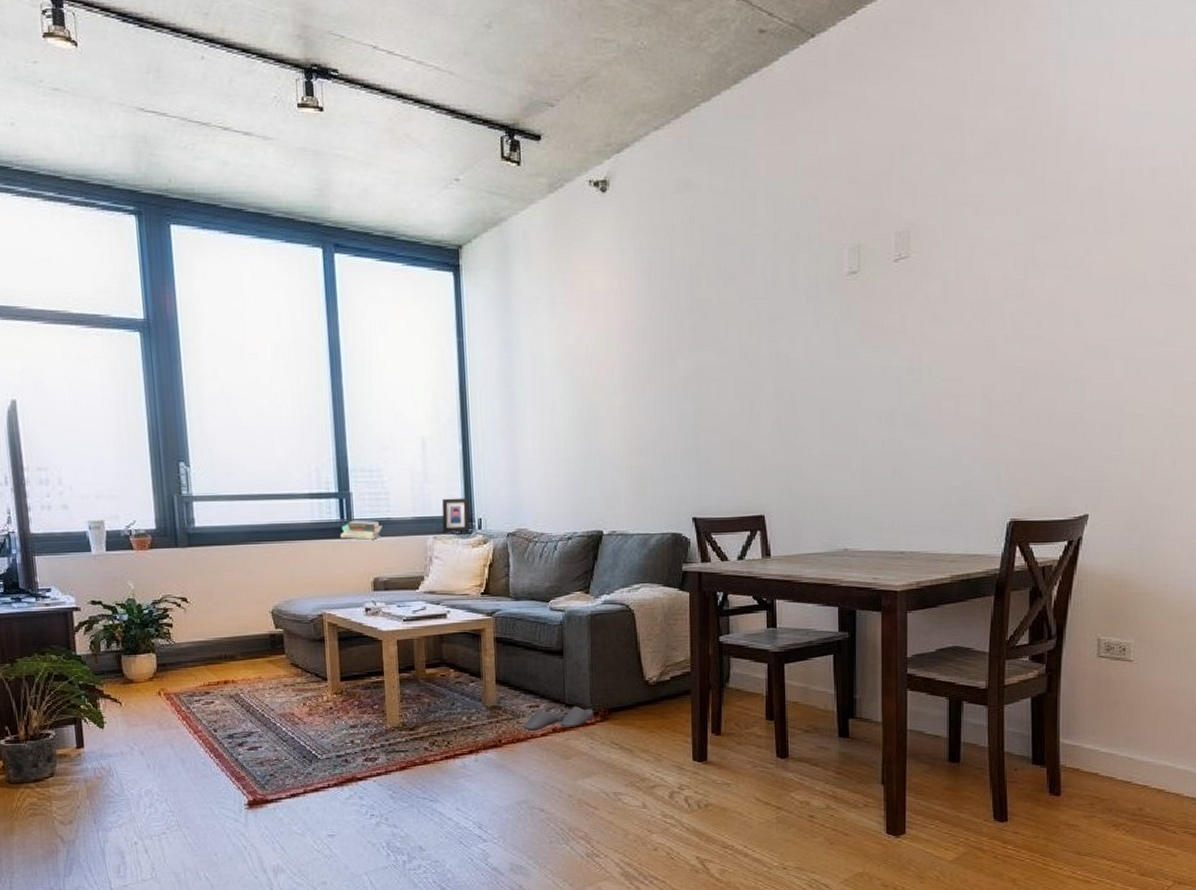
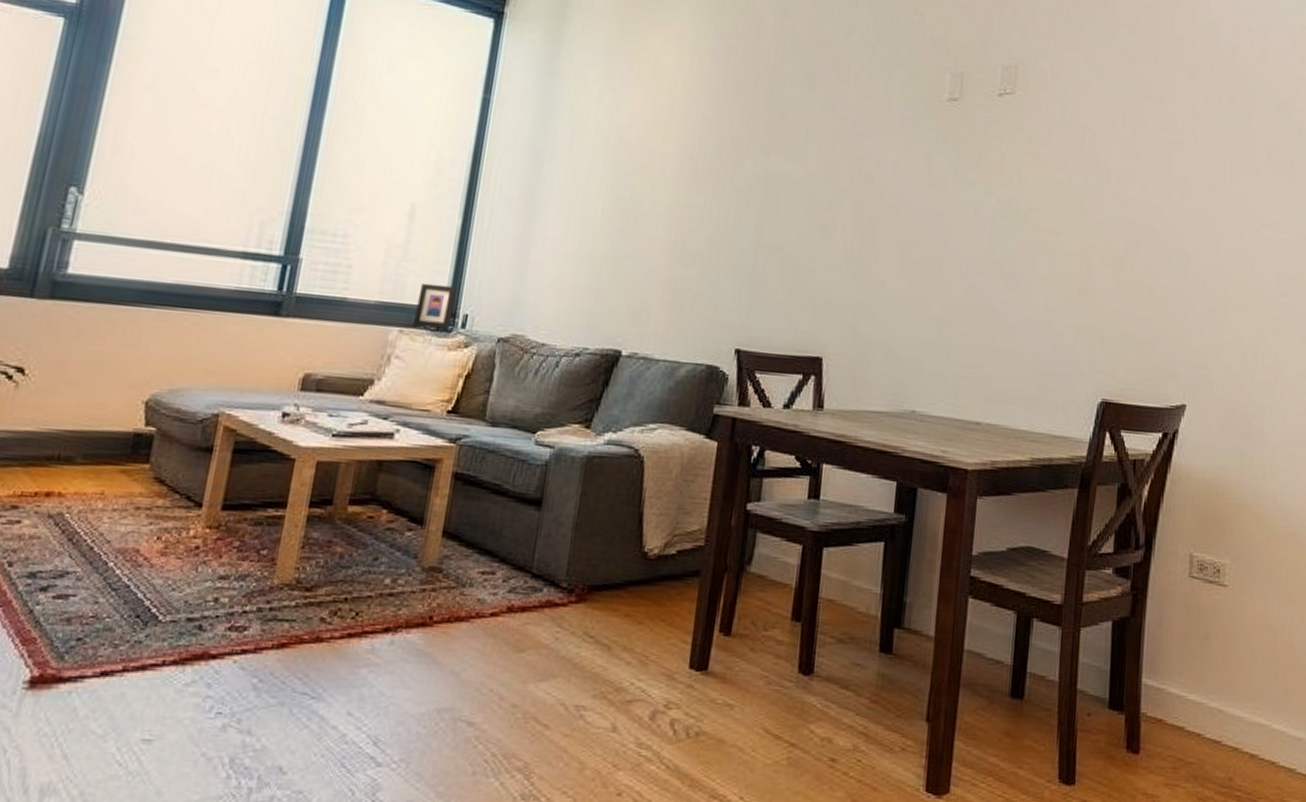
books: present [340,520,383,540] -> none [271,294,333,323]
slippers: present [524,706,593,731] -> none [468,577,568,607]

